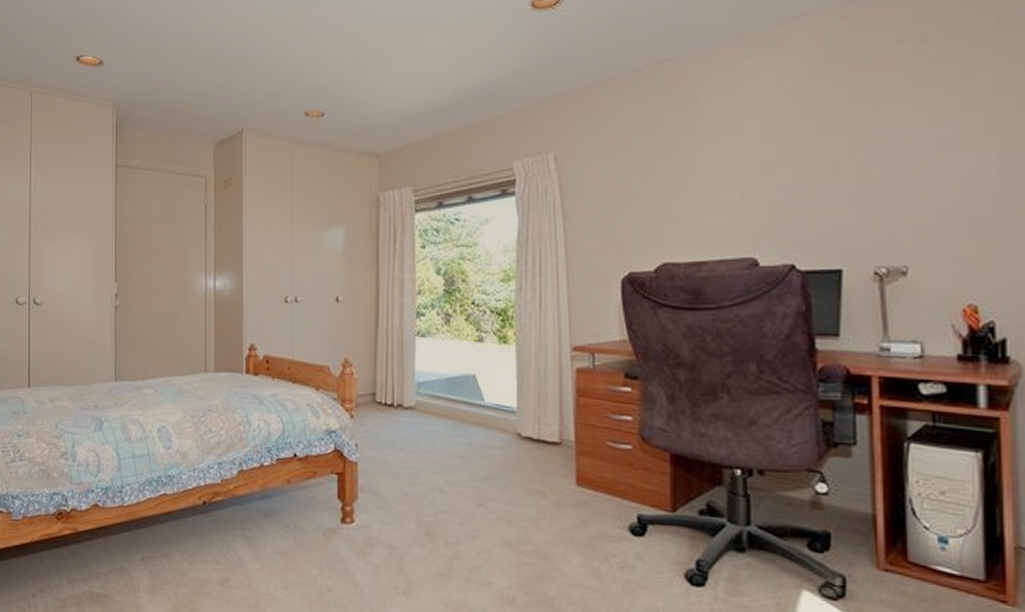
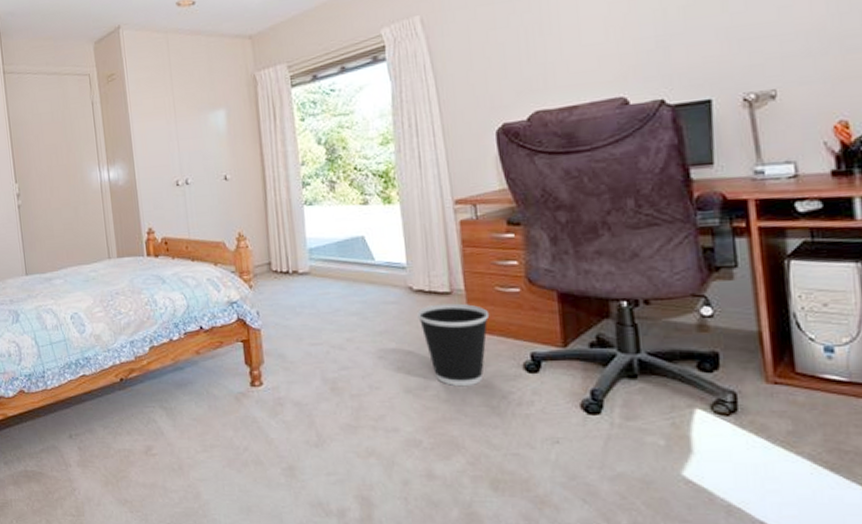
wastebasket: none [523,454,599,545] -> present [417,303,490,387]

